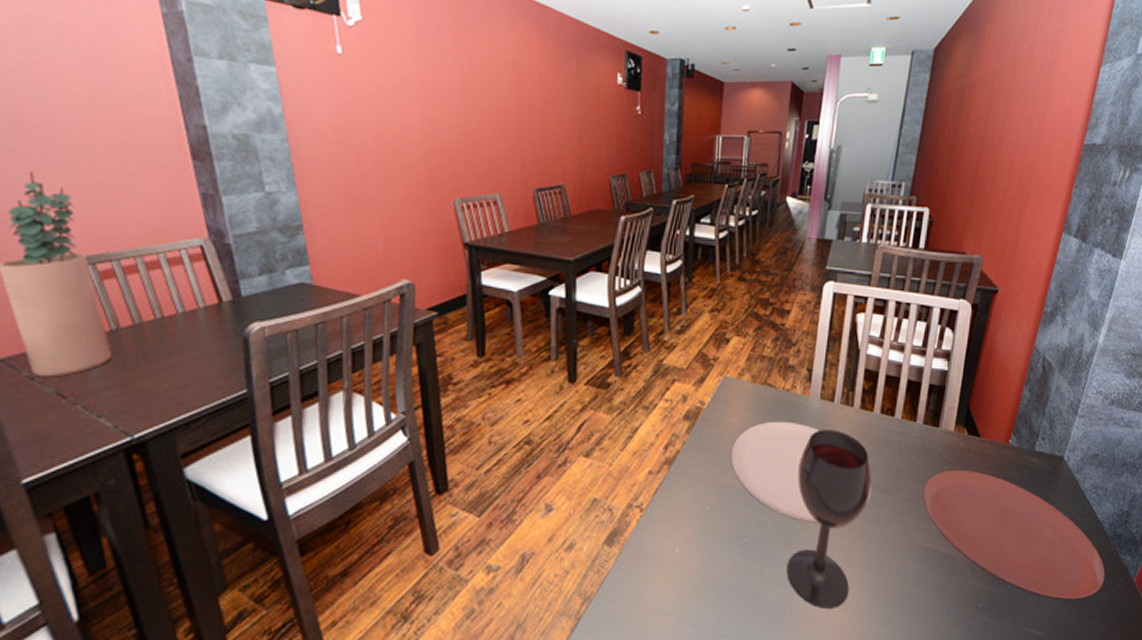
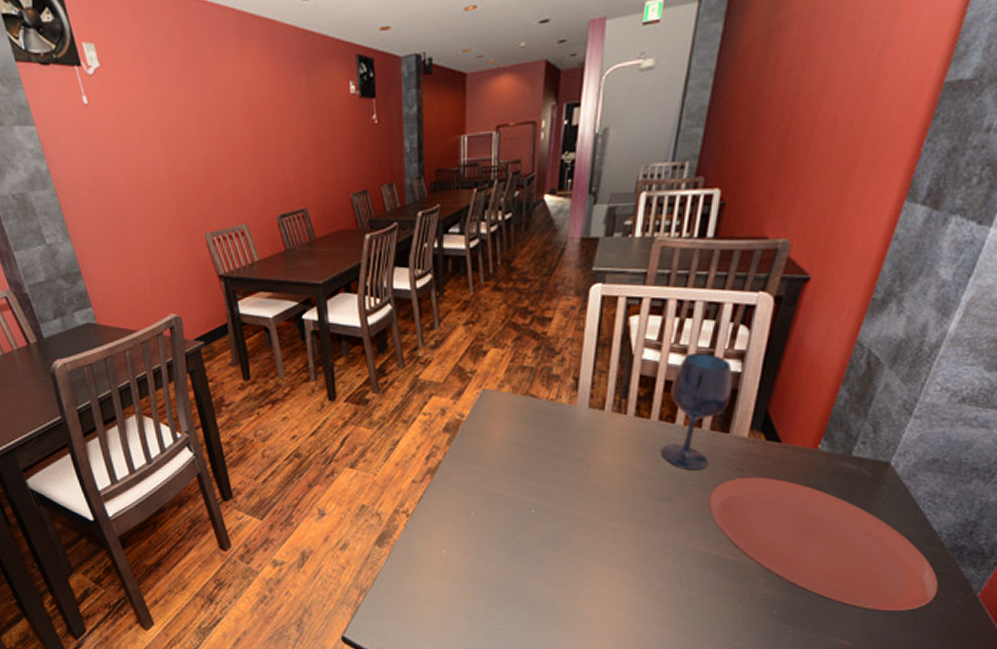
plate: present [731,421,872,523] -> none [495,431,649,529]
wine glass: present [787,429,871,609] -> none [557,438,648,609]
wineglass: none [882,350,941,463] -> present [661,352,733,471]

